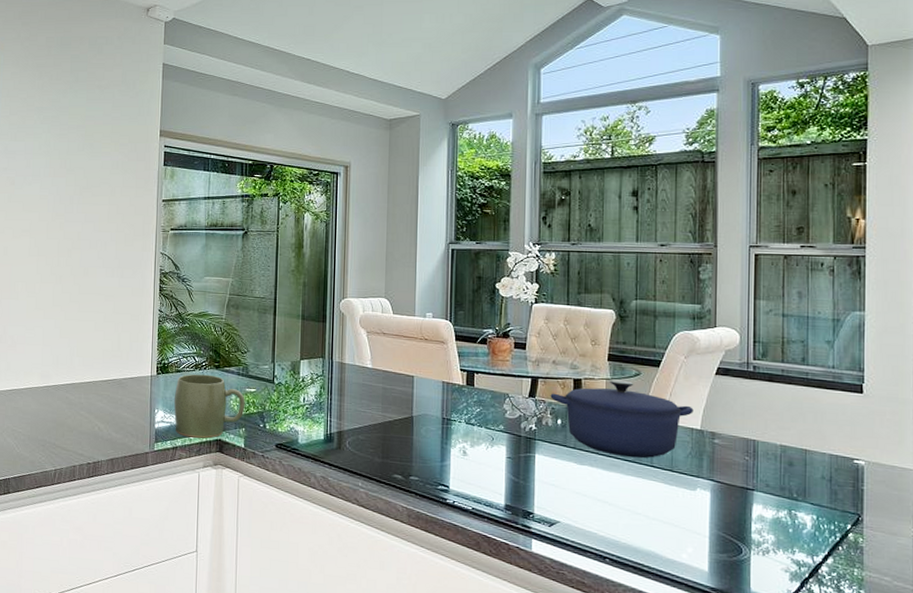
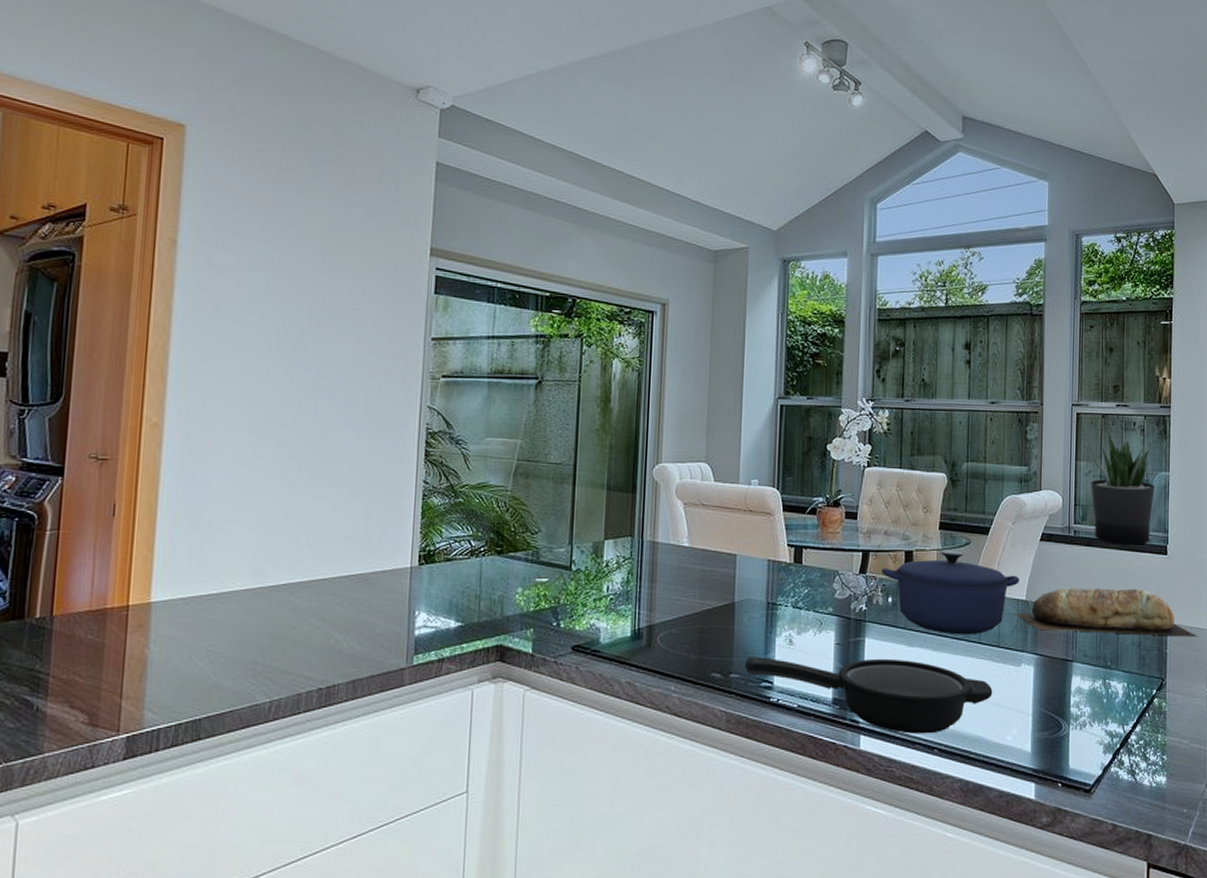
mug: present [174,374,245,439] -> none [441,562,535,645]
frying pan: none [423,463,666,545] -> present [745,657,993,734]
bread loaf: none [689,420,902,477] -> present [1015,587,1199,637]
planter: none [771,273,847,383] -> present [1090,432,1155,545]

